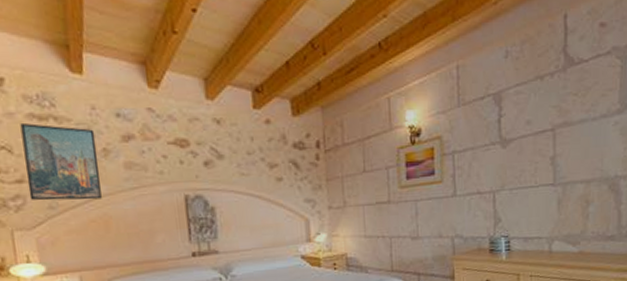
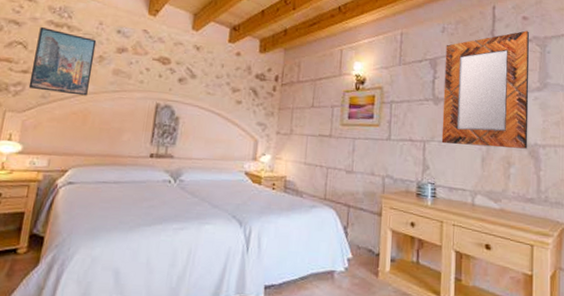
home mirror: none [511,41,608,191] -> present [441,30,529,149]

